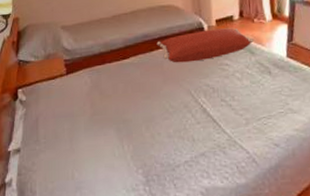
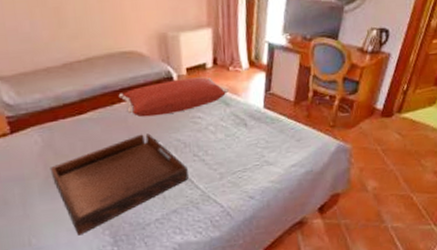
serving tray: none [95,78,216,173] -> present [50,133,189,236]

